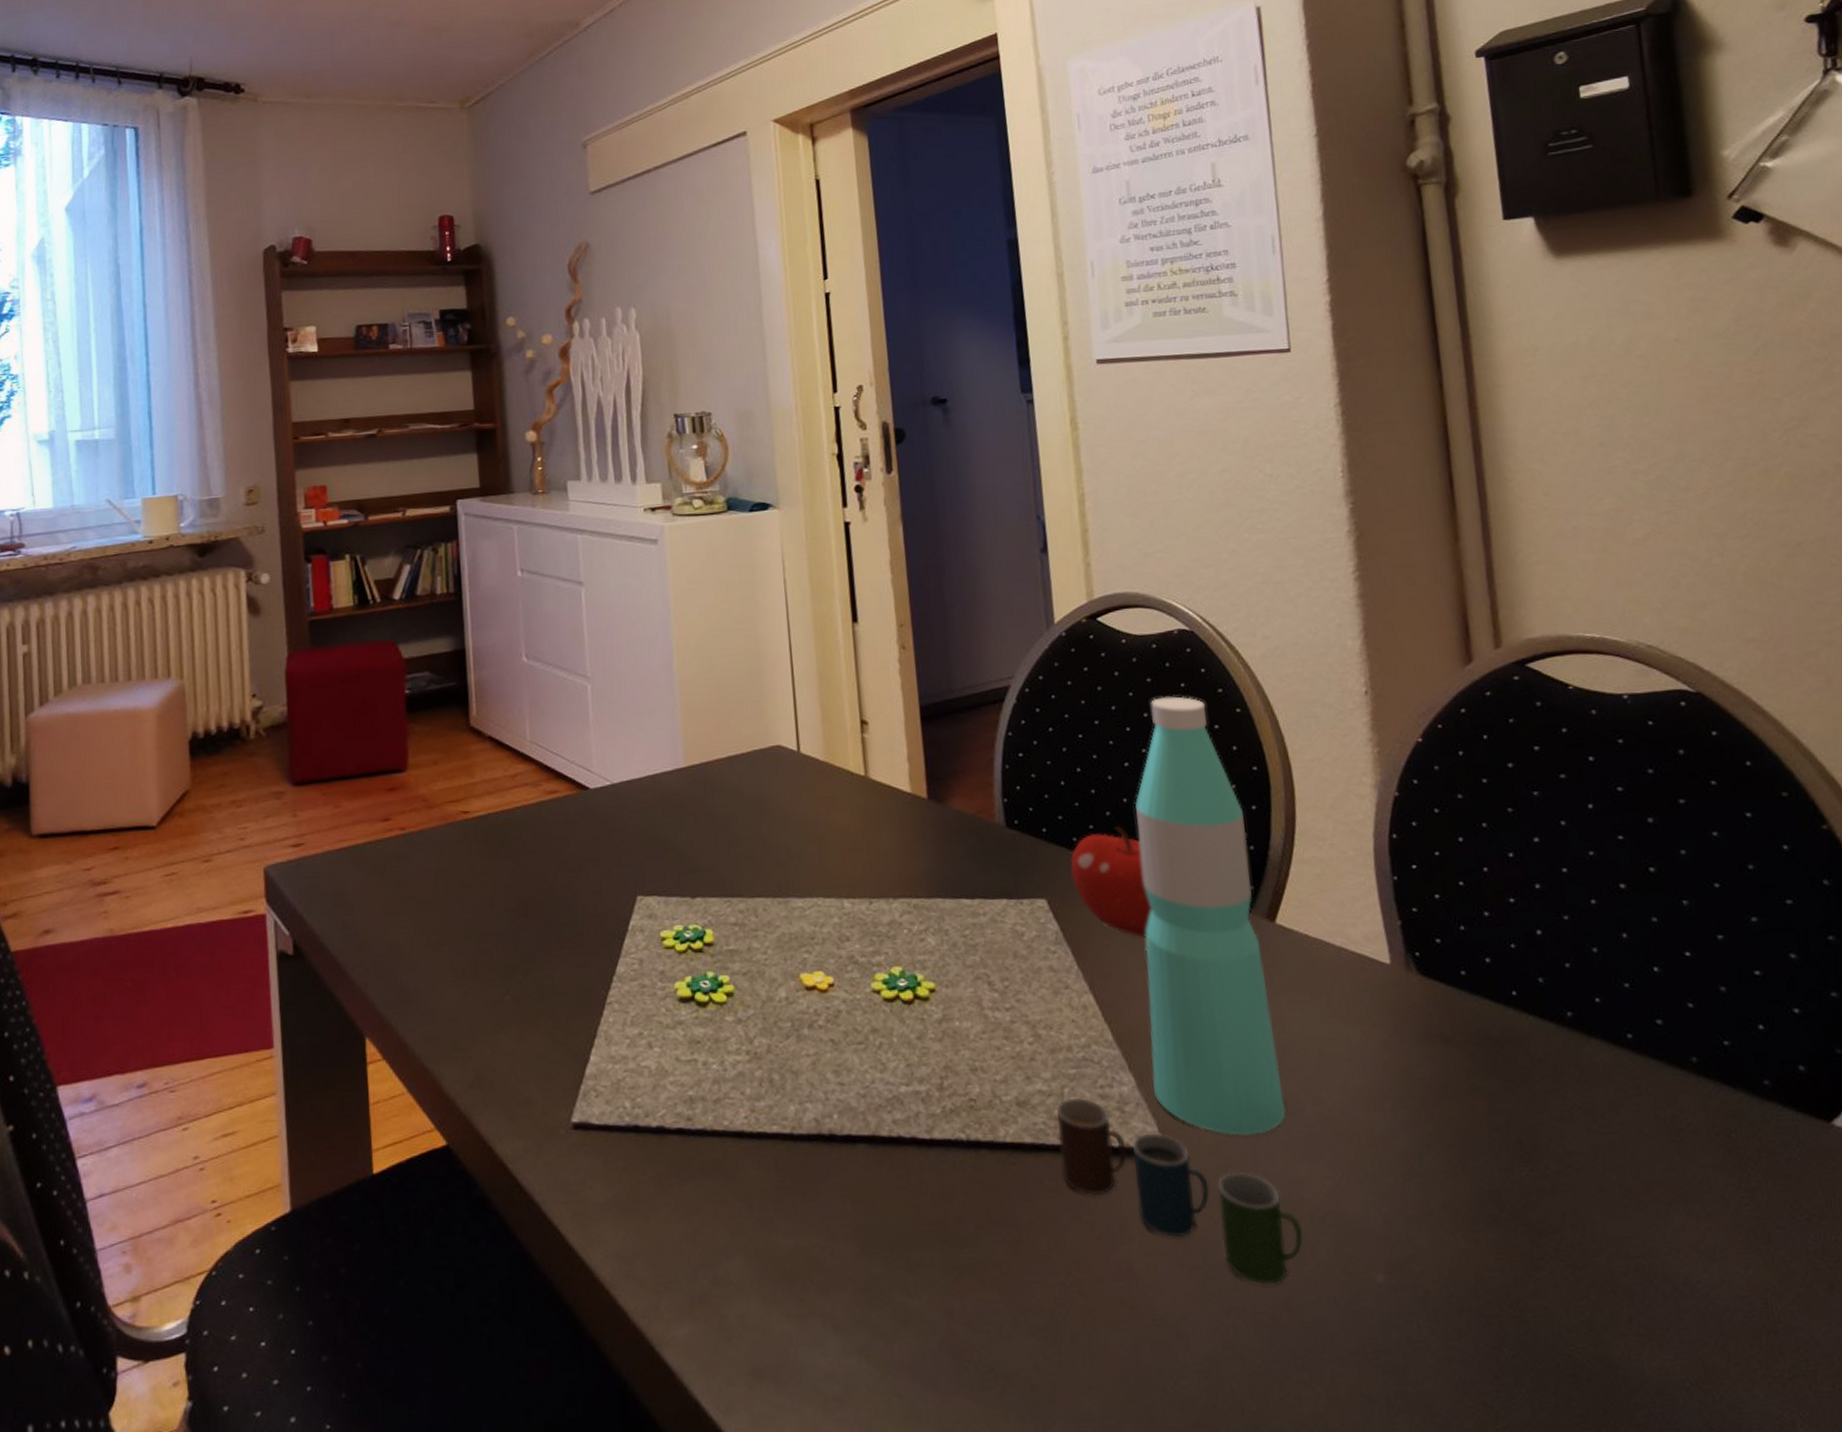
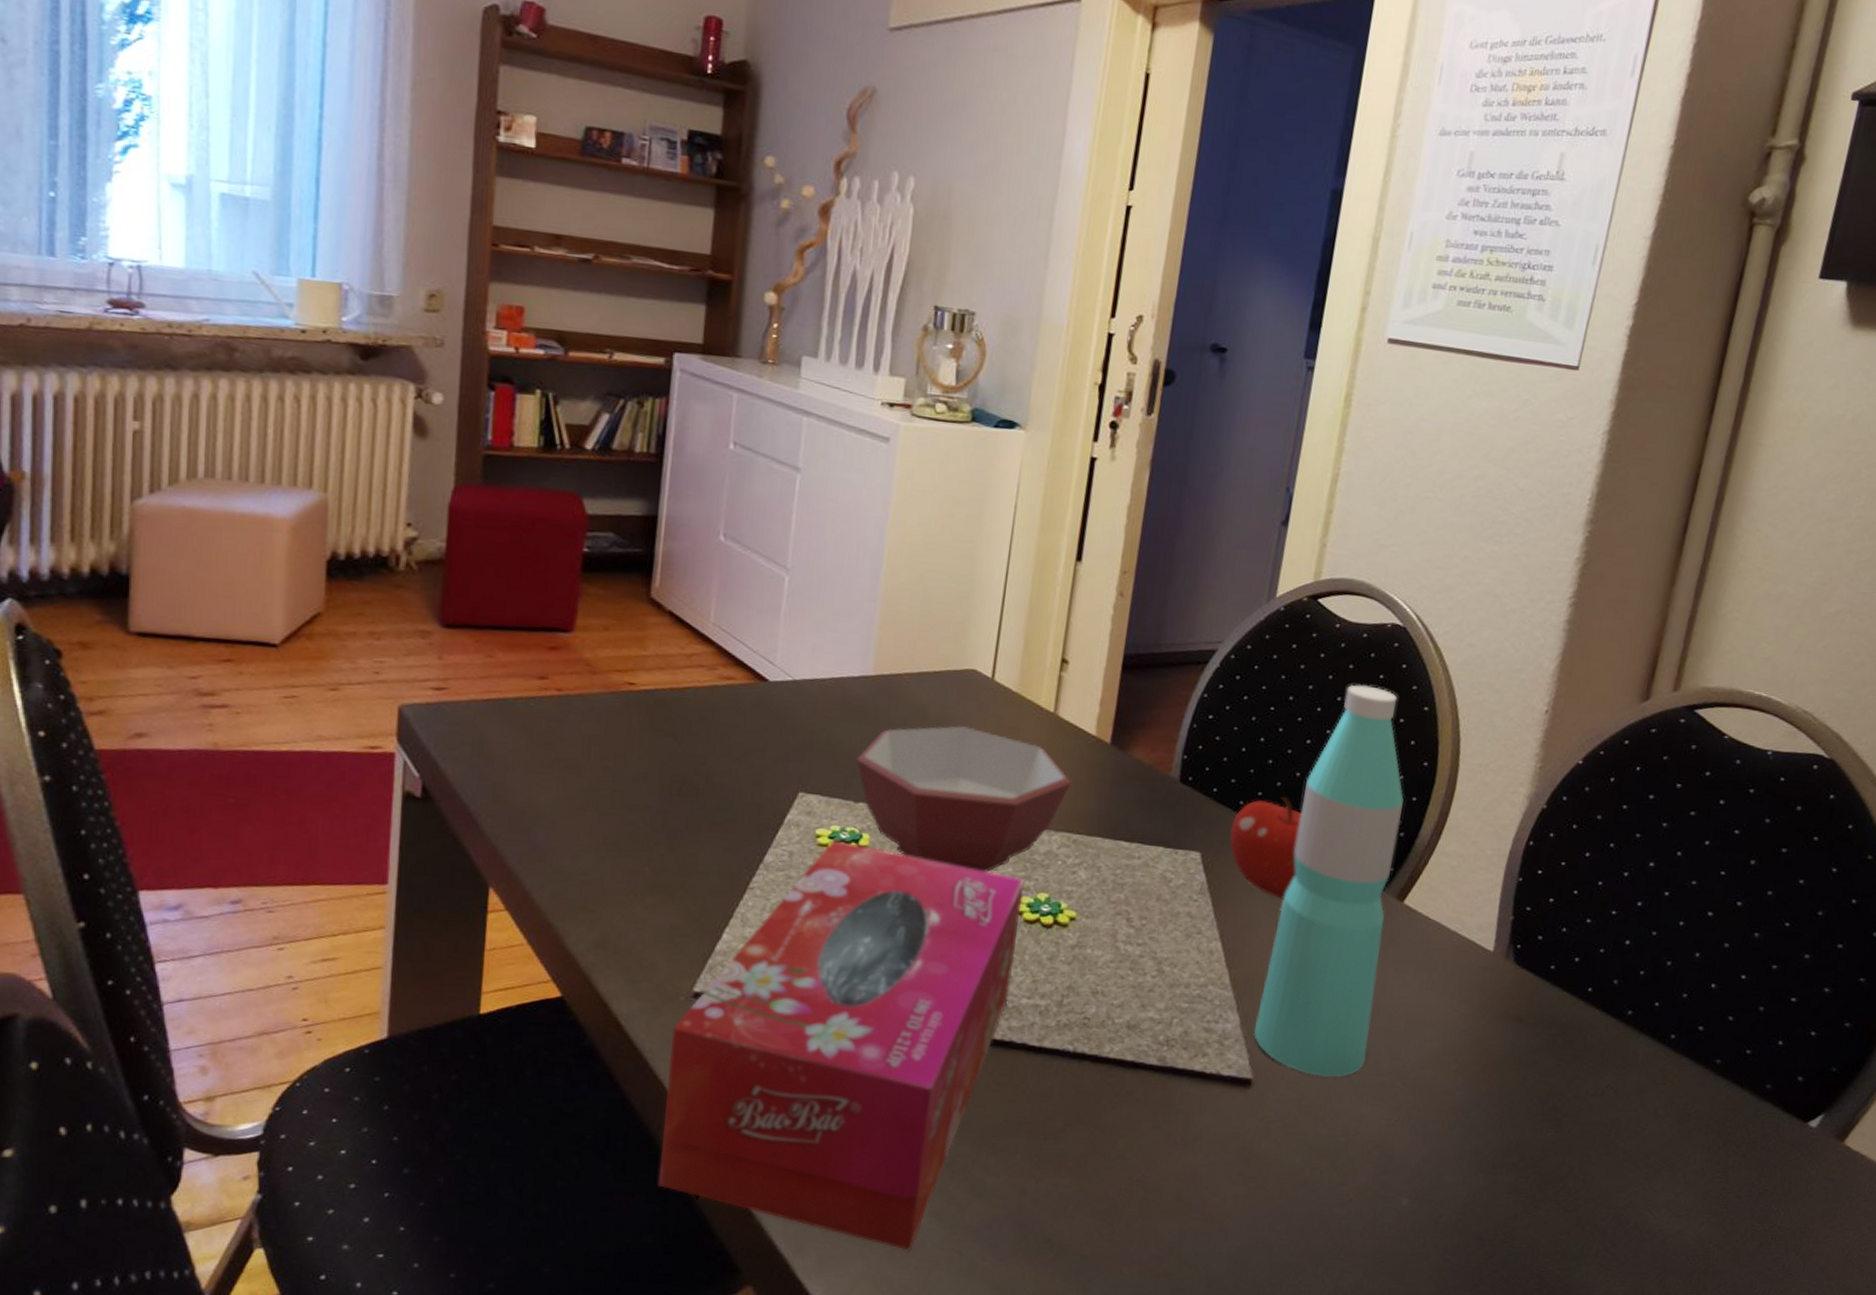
tissue box: none [557,939,886,1399] -> present [658,839,1025,1251]
bowl: none [685,803,899,953] -> present [856,725,1072,873]
cup: present [1056,1097,1303,1285] -> none [1153,1027,1352,1198]

